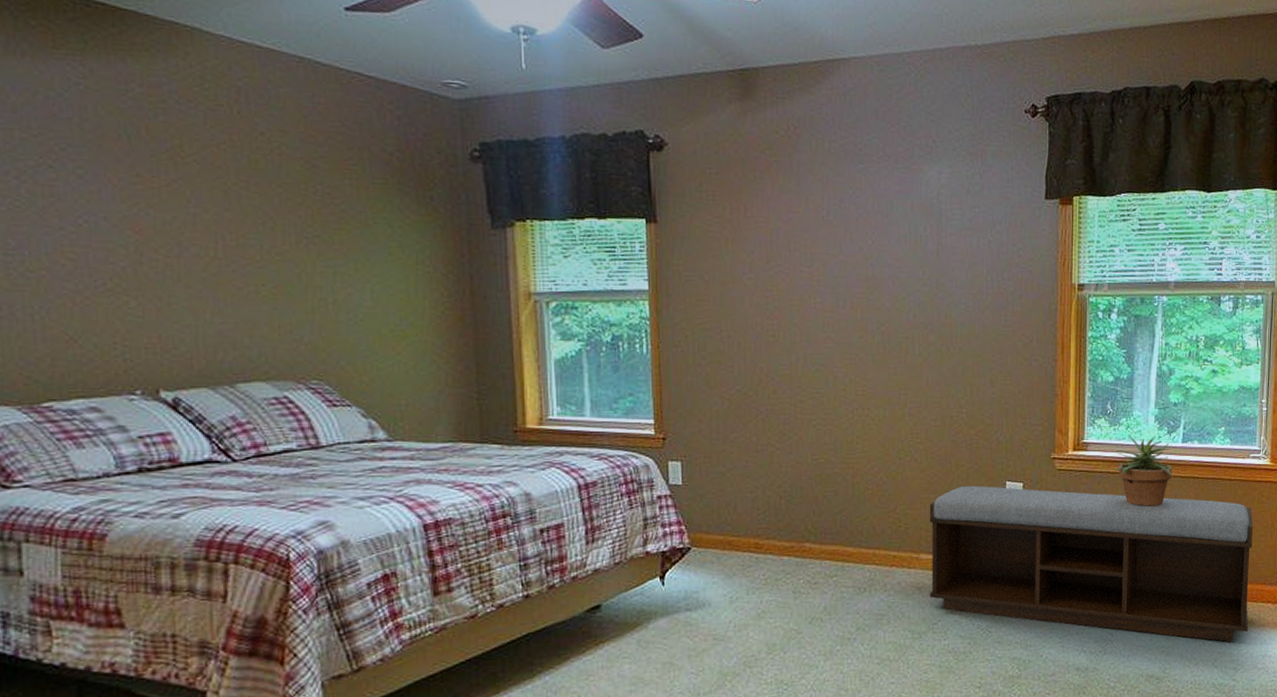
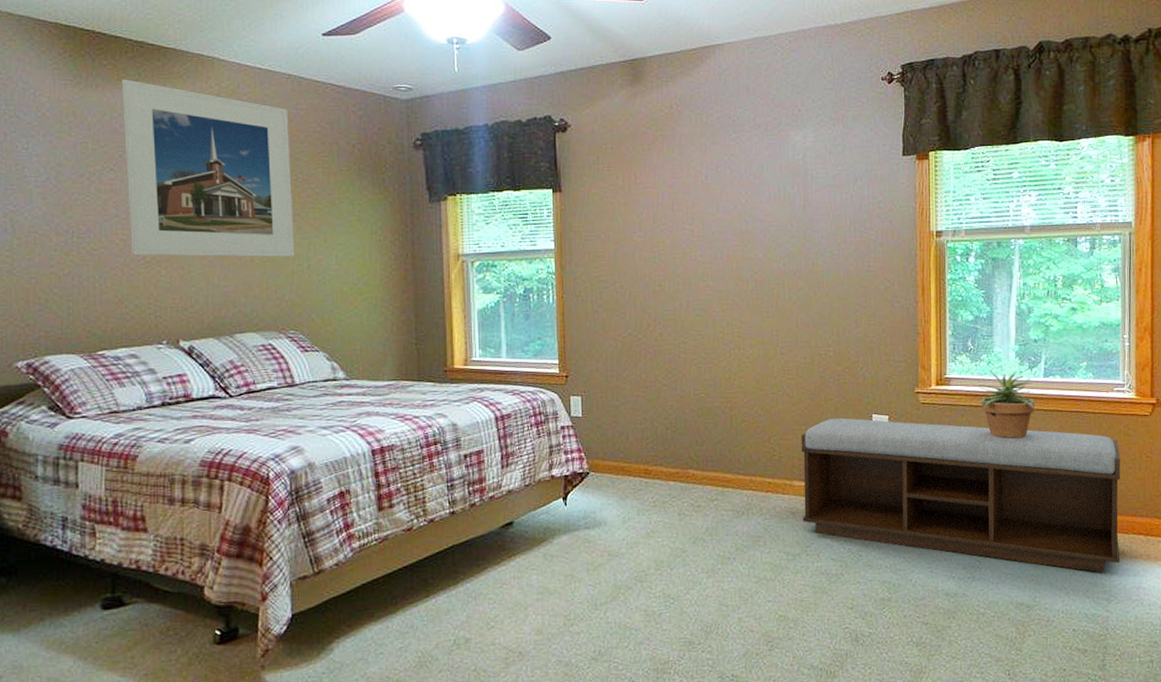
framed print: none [59,47,316,289] -> present [121,79,295,257]

